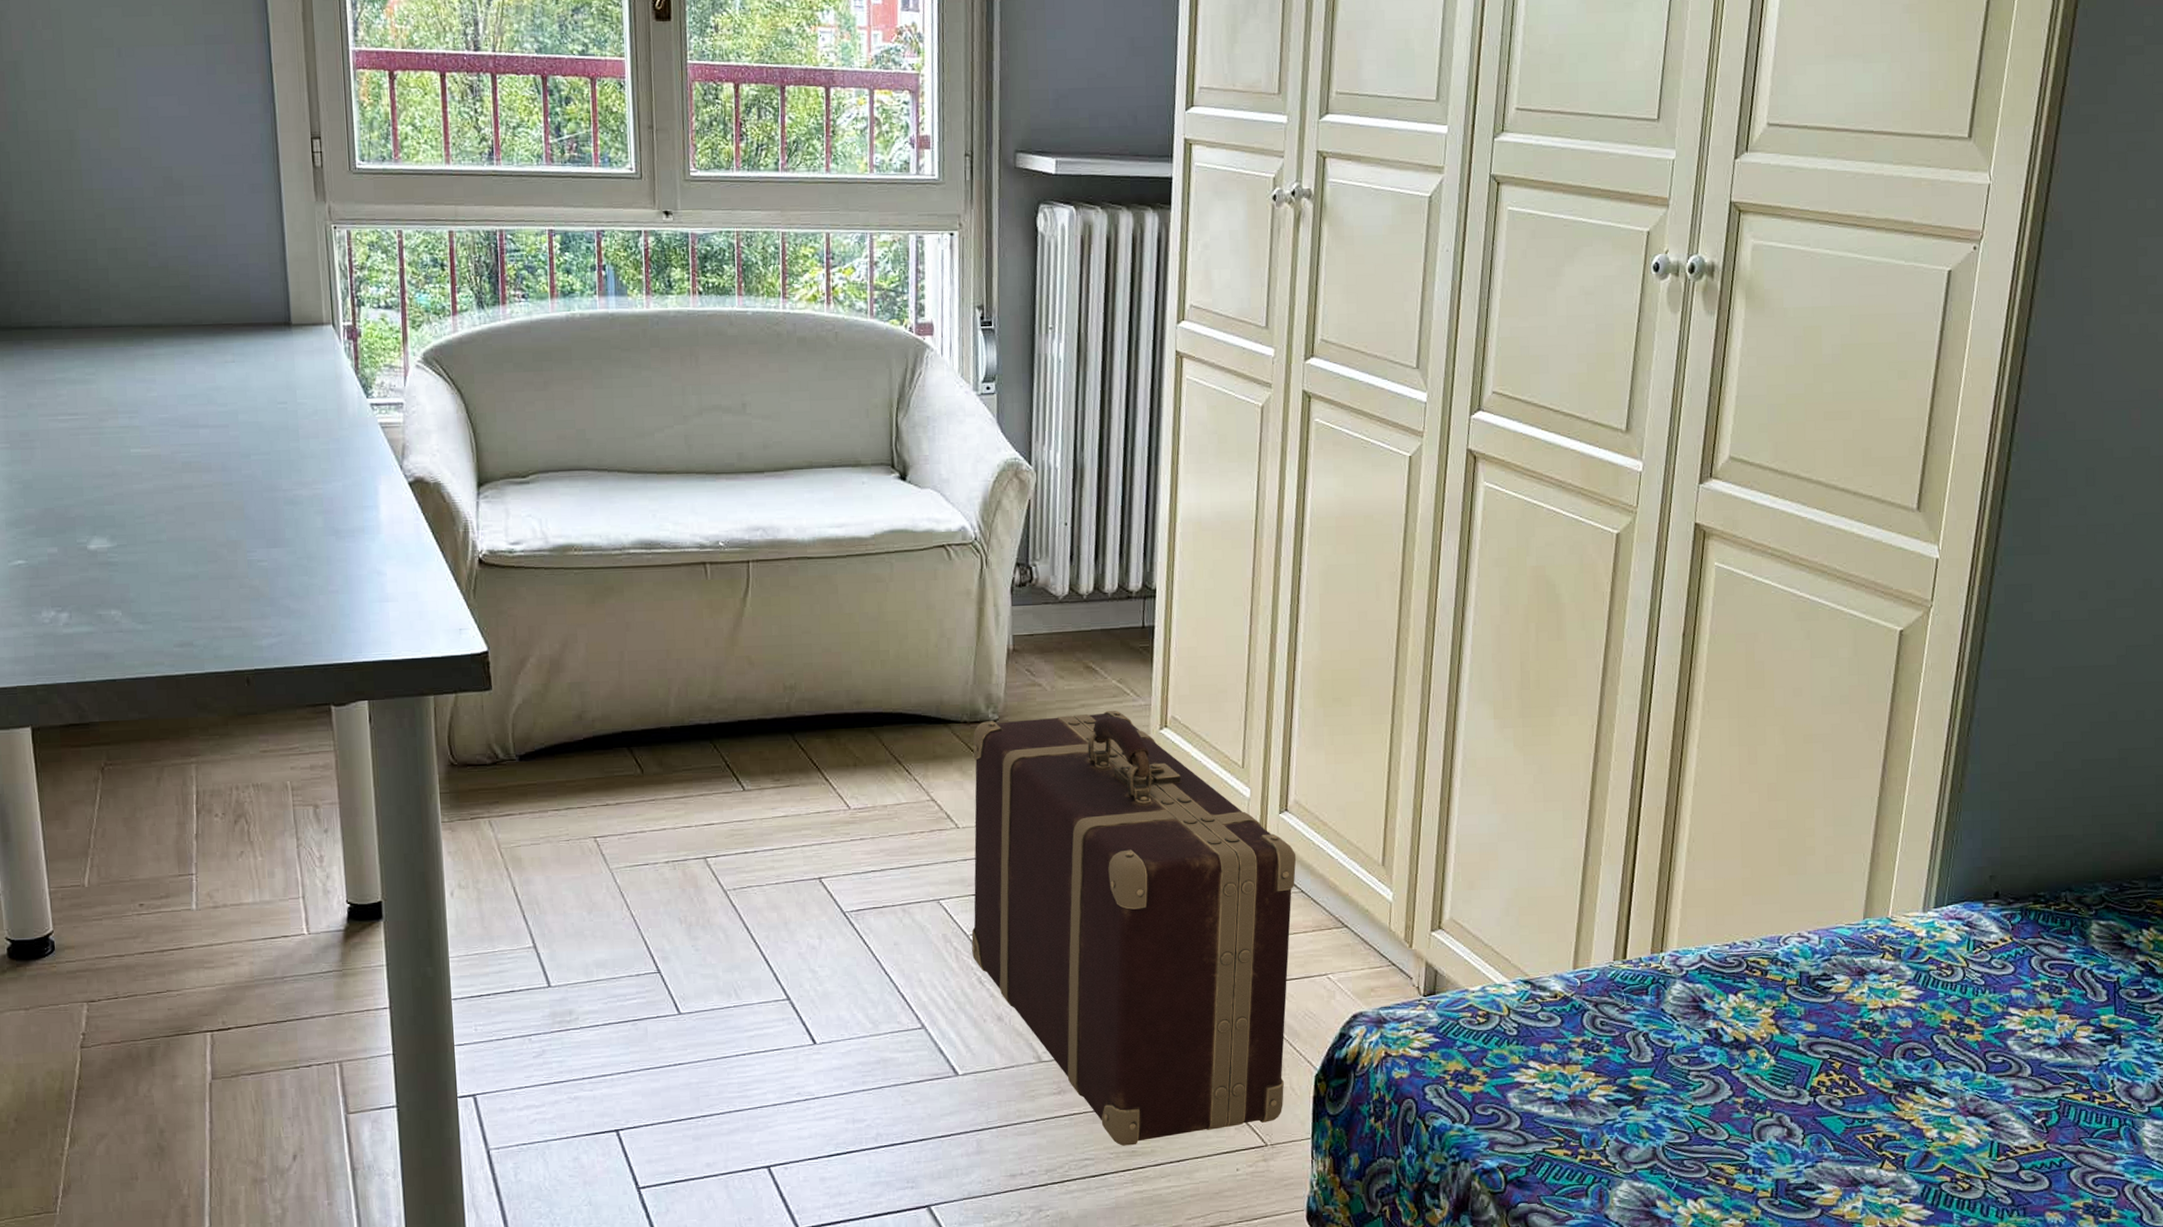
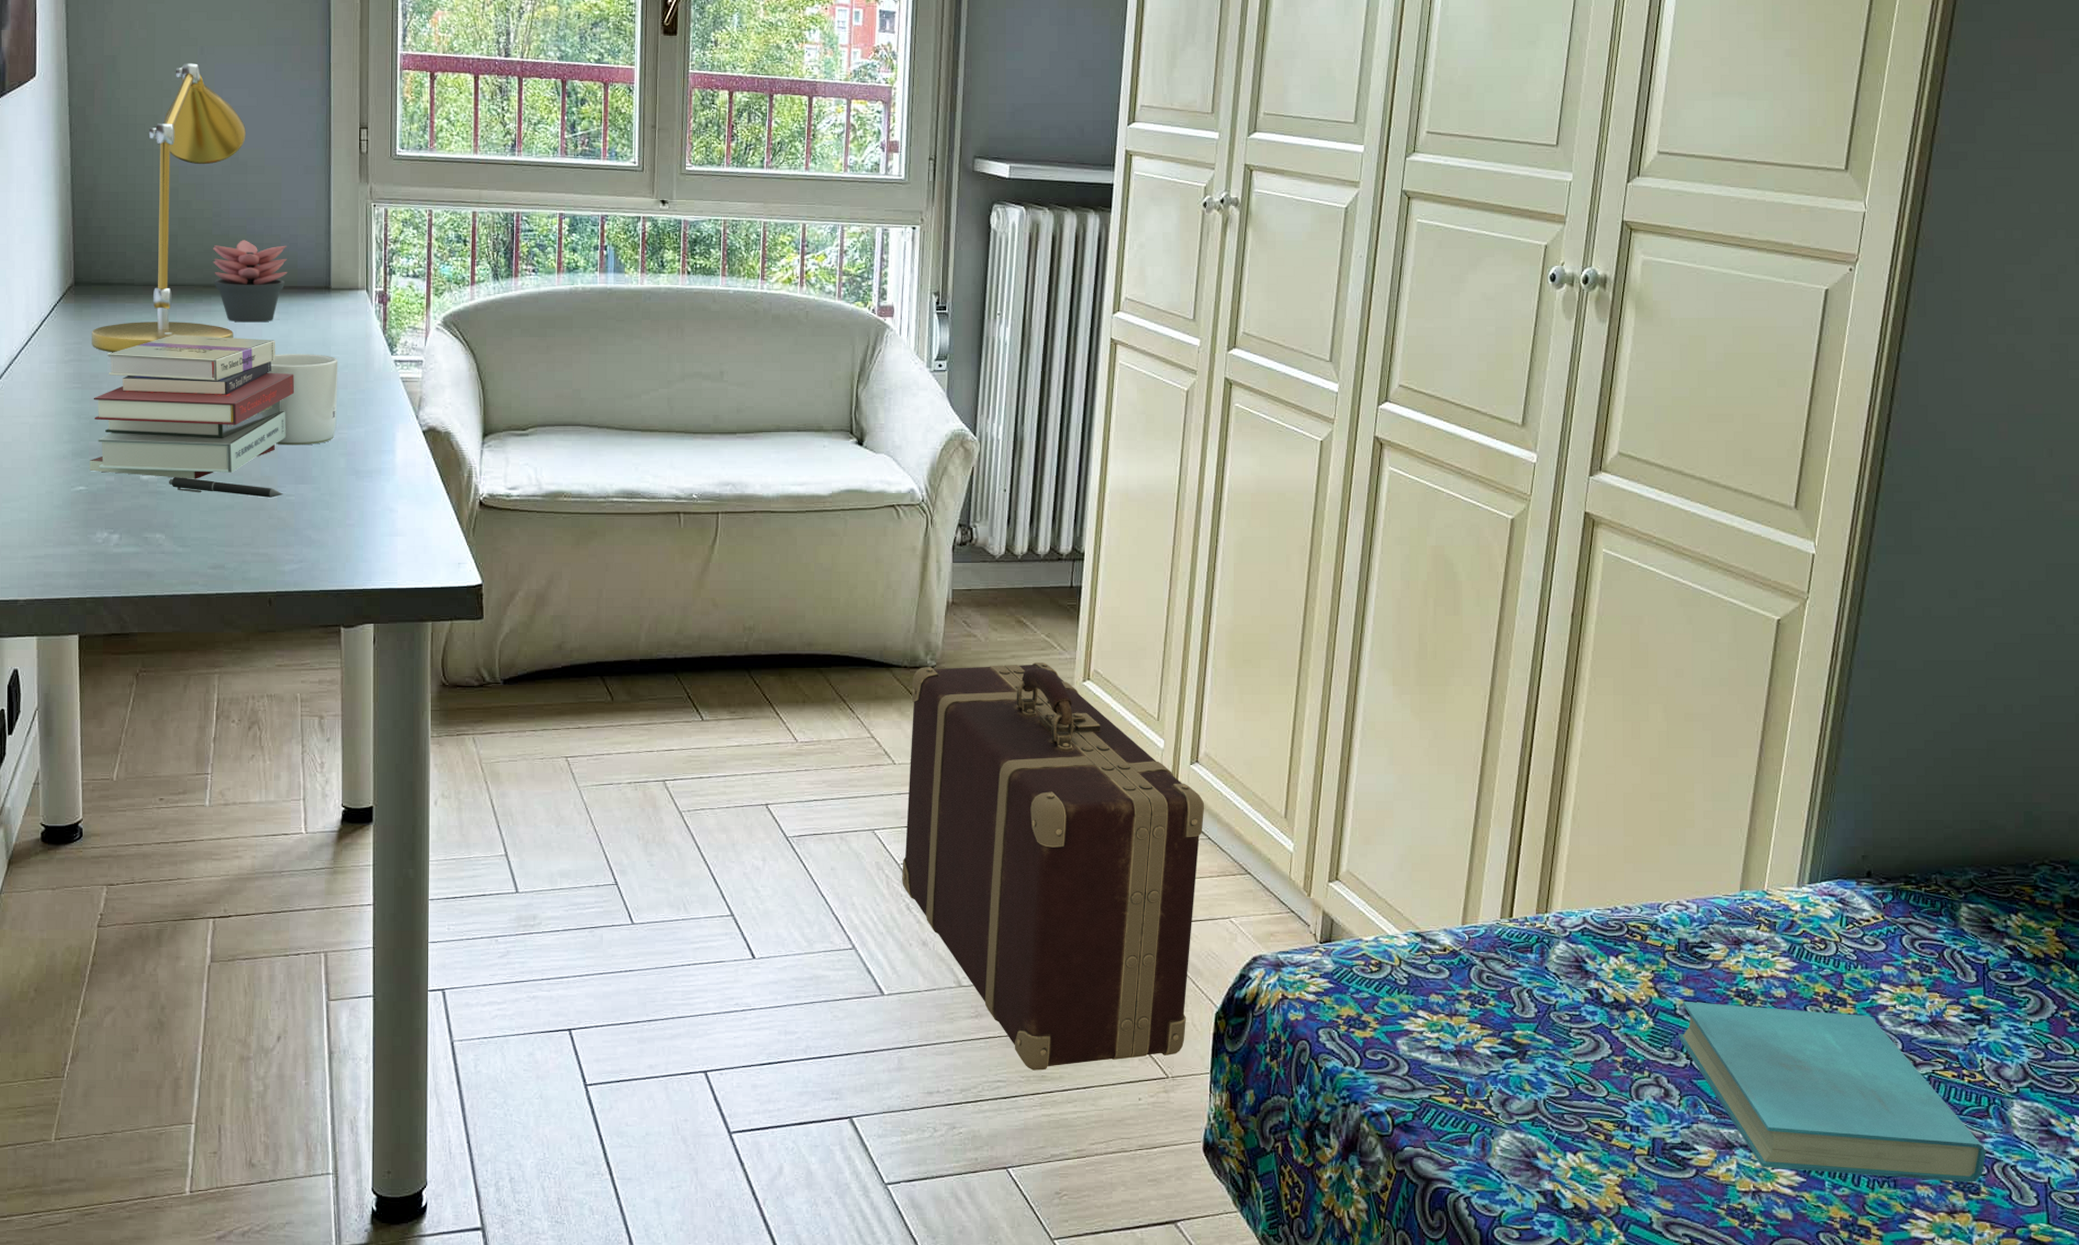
desk lamp: none [17,67,184,407] -> present [92,62,246,353]
books: none [25,383,259,547] -> present [90,335,295,479]
pen: none [121,545,255,565] -> present [169,477,284,498]
succulent plant: none [151,271,240,367] -> present [213,240,288,323]
mug: none [225,399,310,505] -> present [267,354,338,446]
book: none [1801,1036,2117,1207] -> present [1678,1001,1986,1182]

